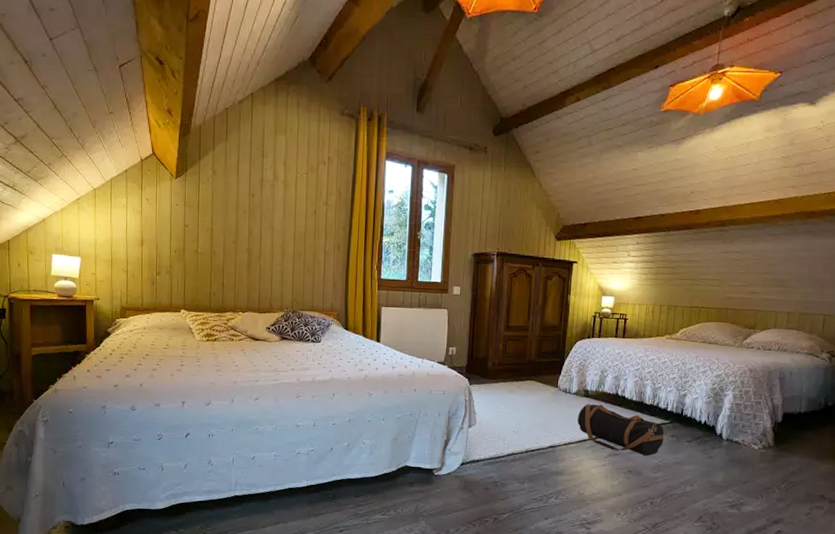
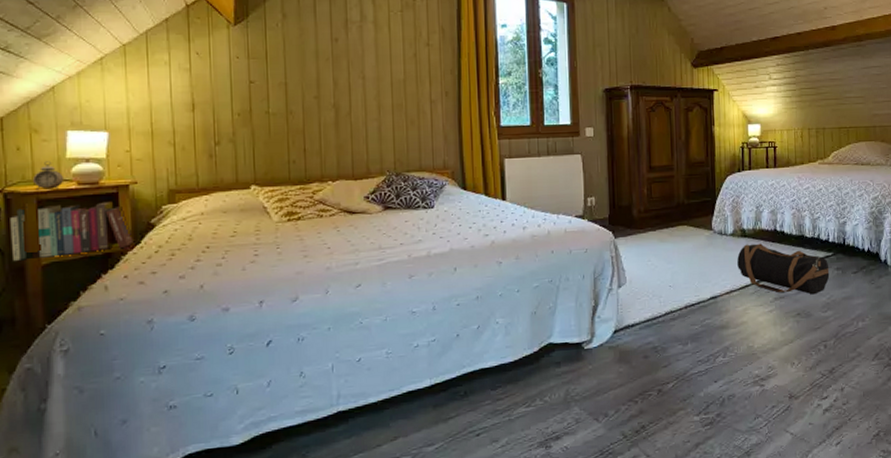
books: none [12,309,95,350] -> present [10,201,133,261]
alarm clock: none [28,276,49,299] -> present [33,161,65,191]

